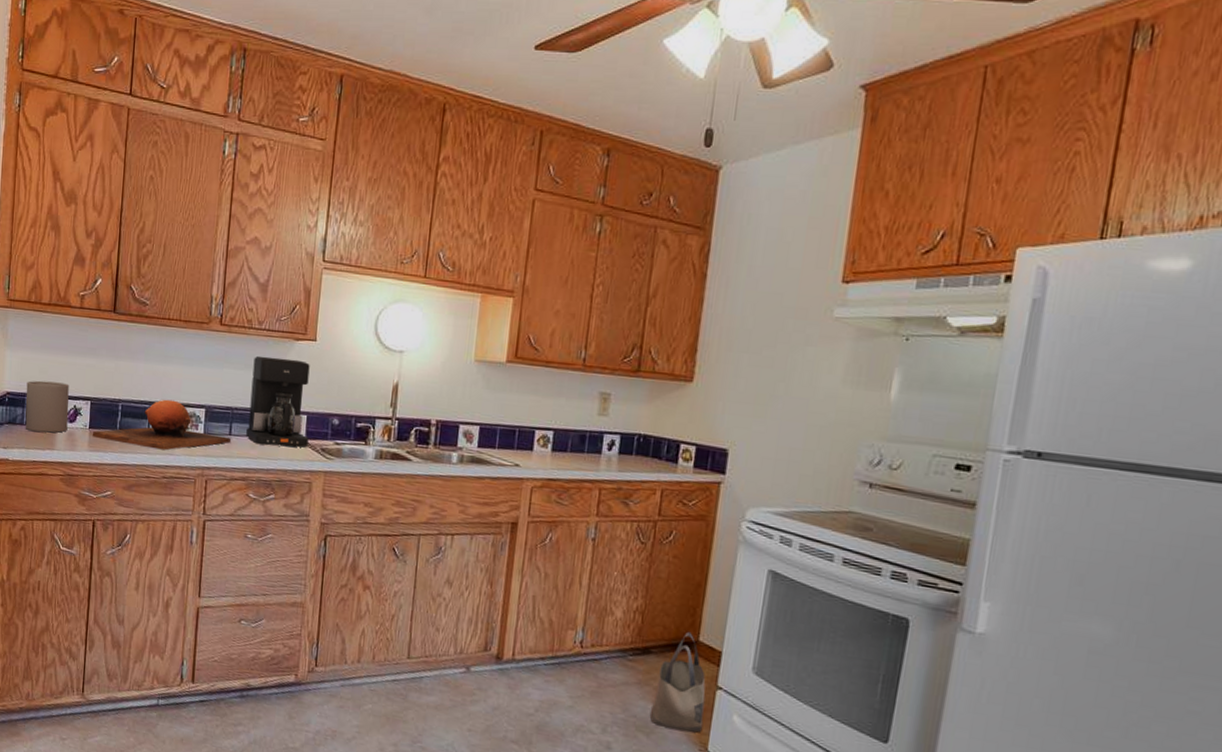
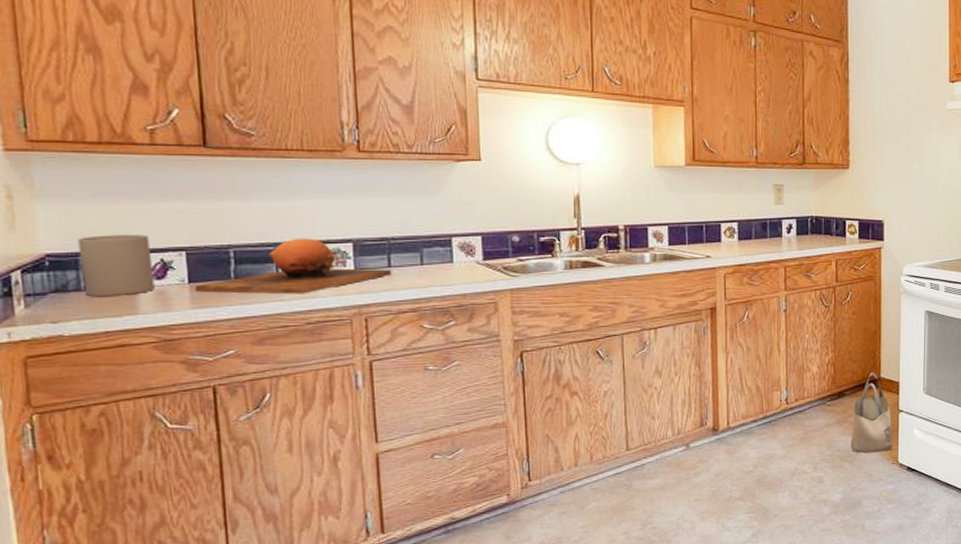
coffee maker: present [246,355,310,448] -> none [407,181,487,273]

